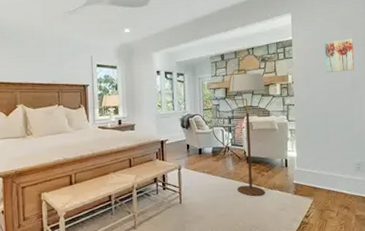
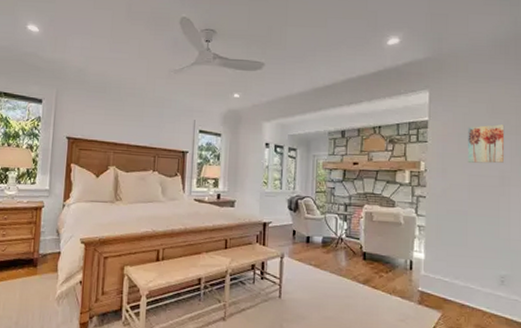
floor lamp: present [227,68,266,197] -> none [345,148,392,301]

